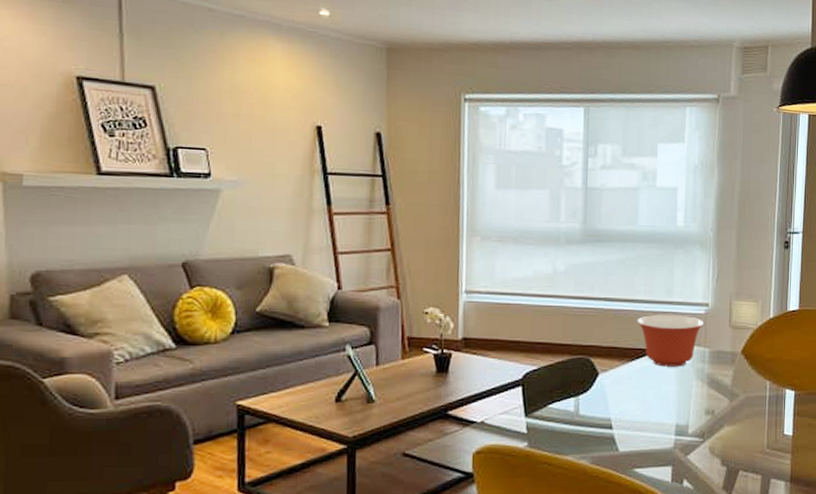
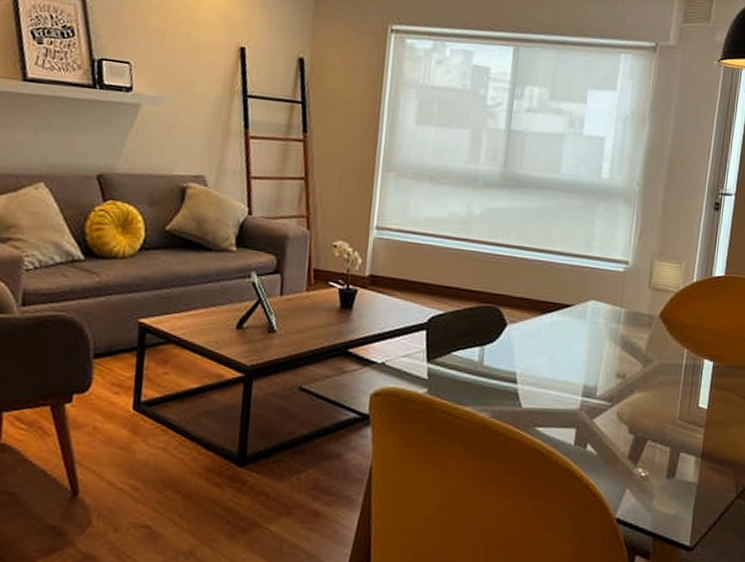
mixing bowl: present [637,314,704,367] -> none [551,268,623,325]

